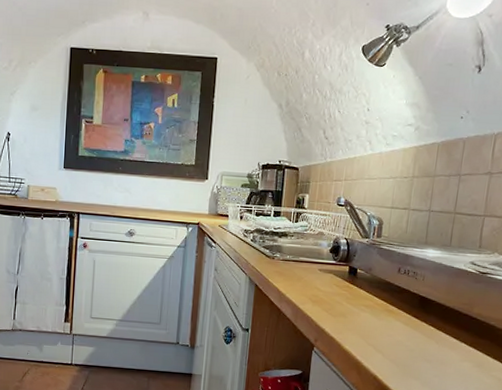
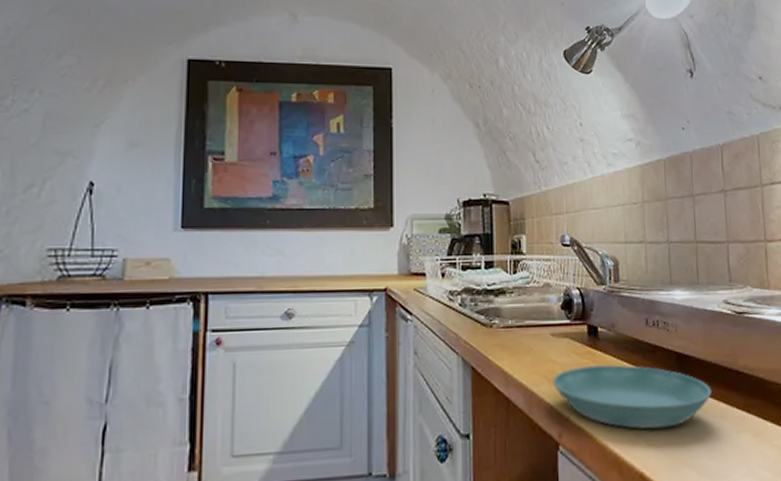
saucer: none [315,295,446,349] -> present [552,364,712,429]

